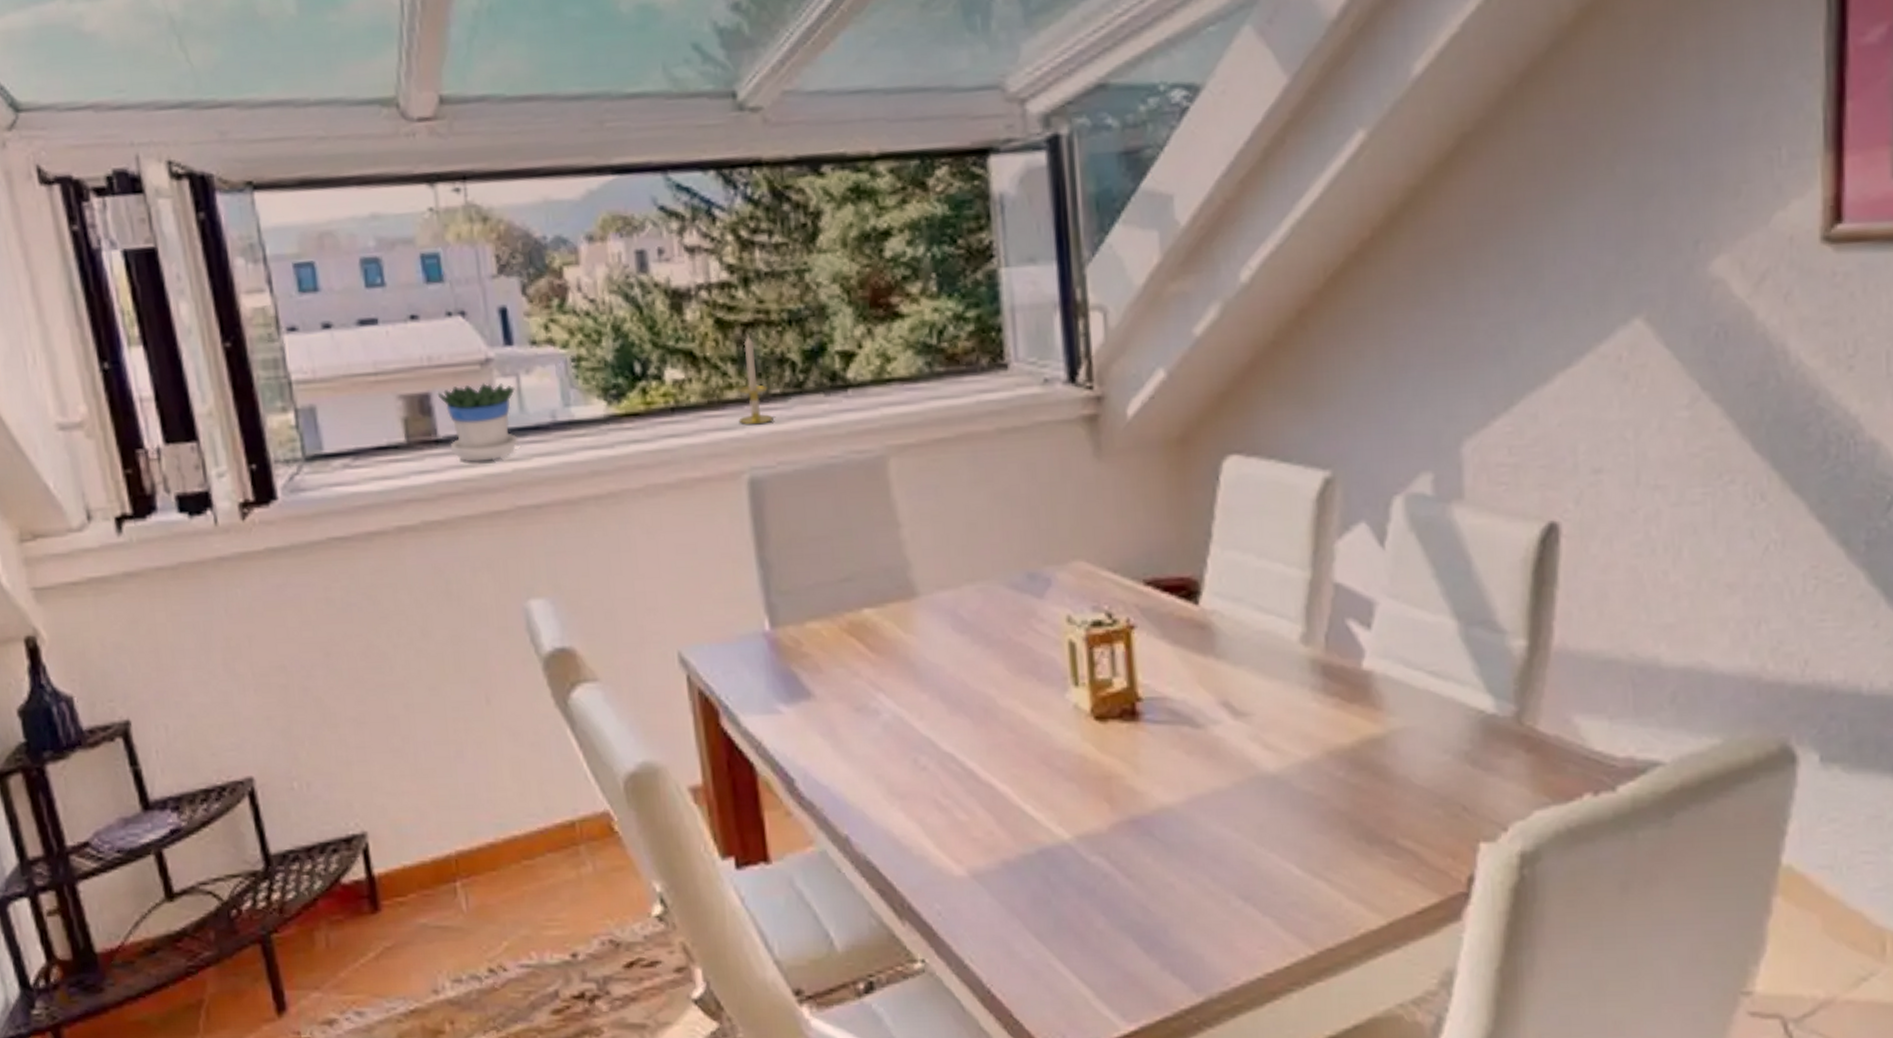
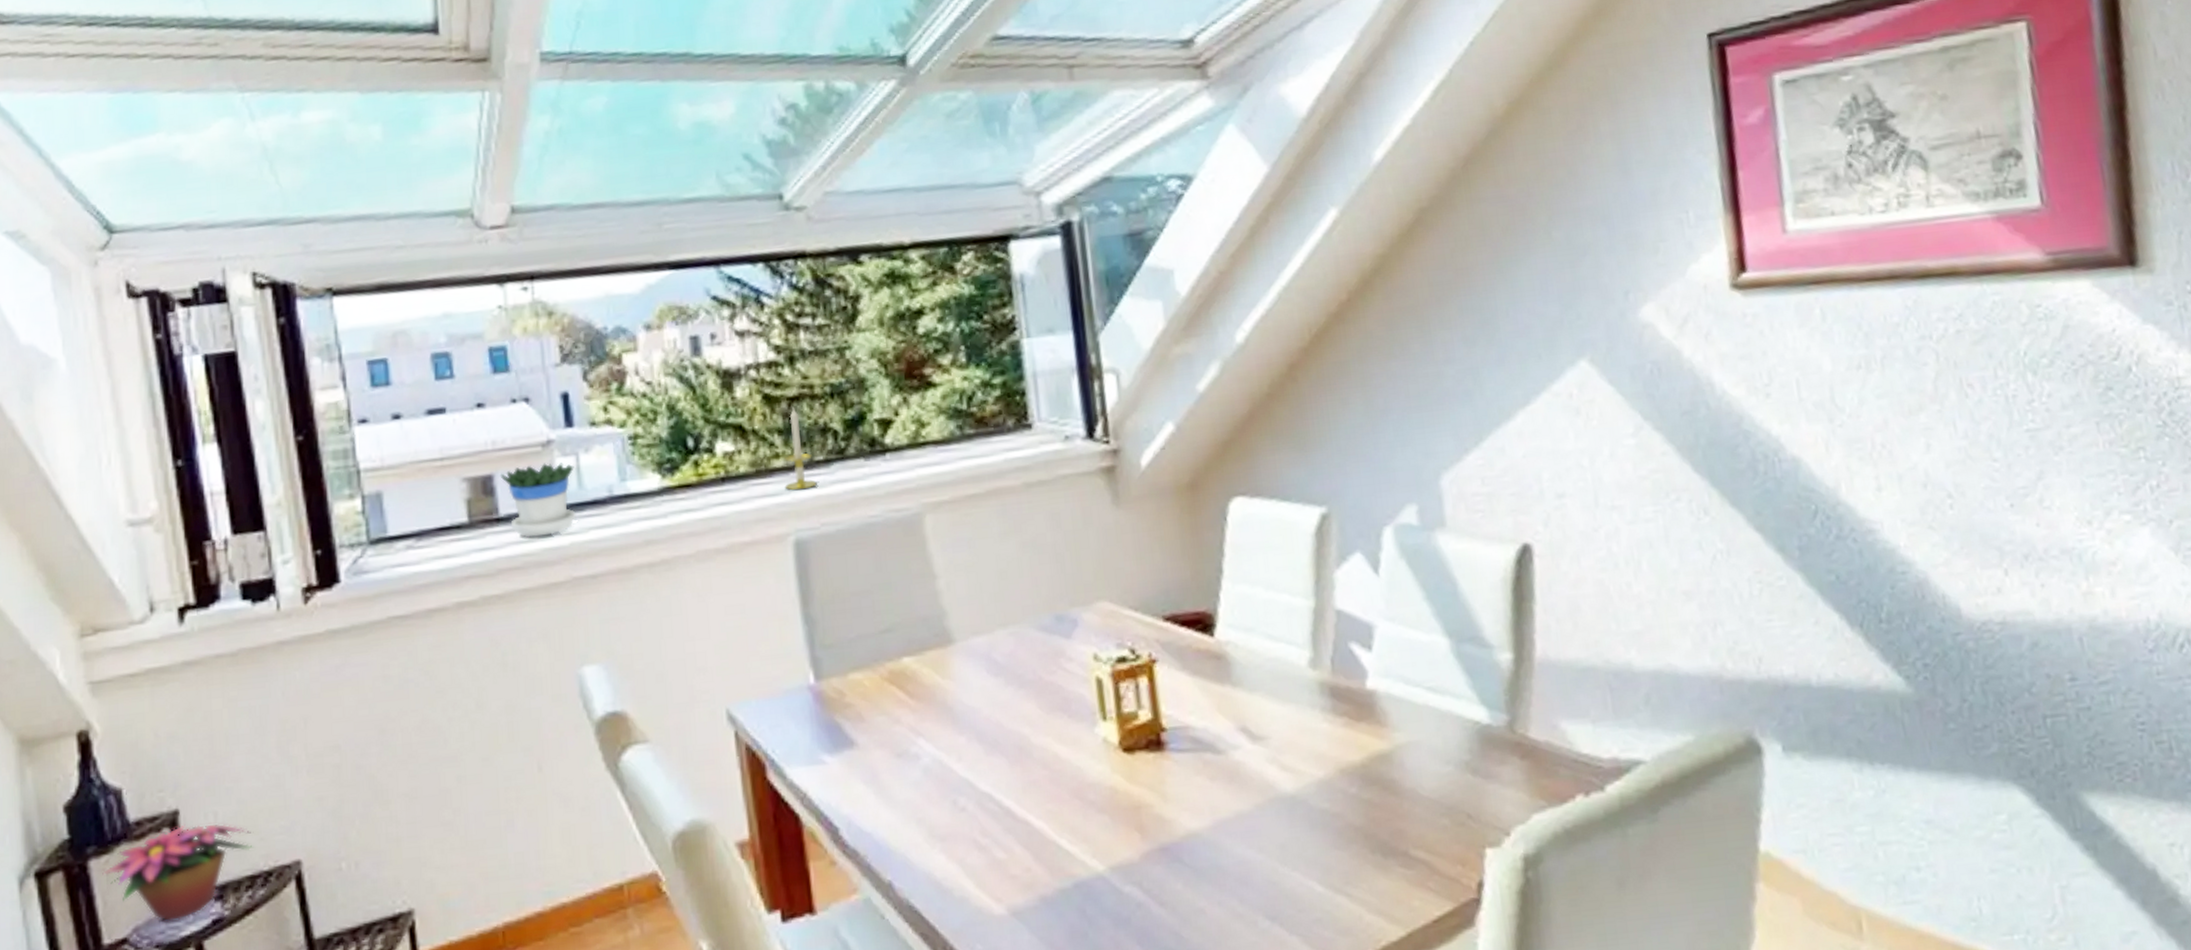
flower arrangement: none [60,735,205,829] -> present [102,823,253,922]

